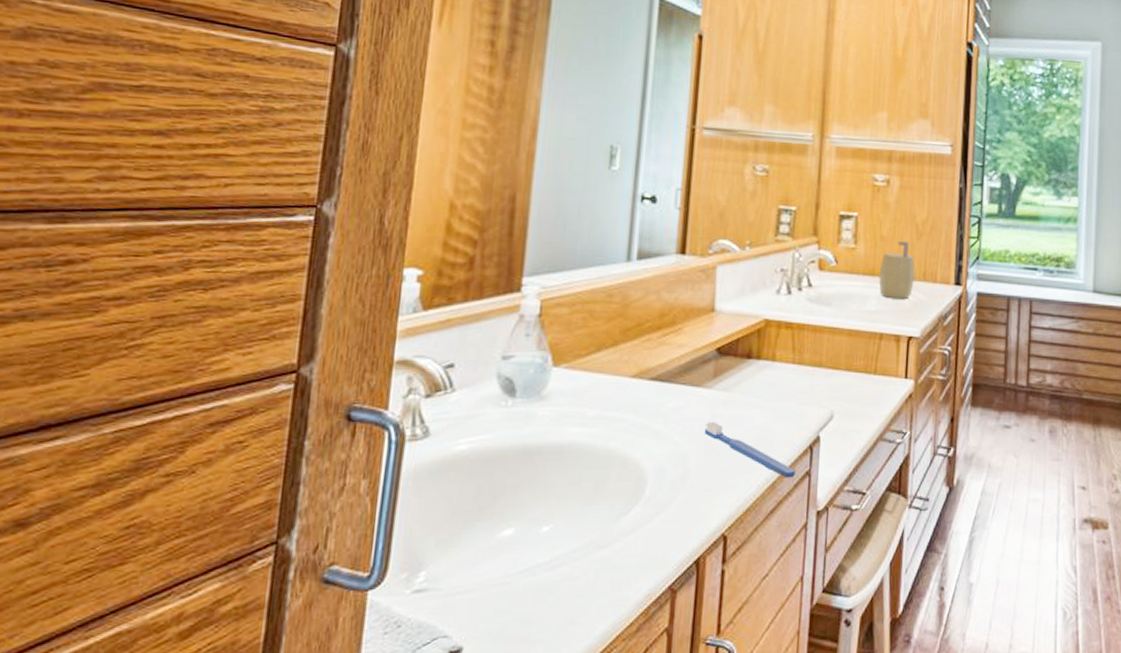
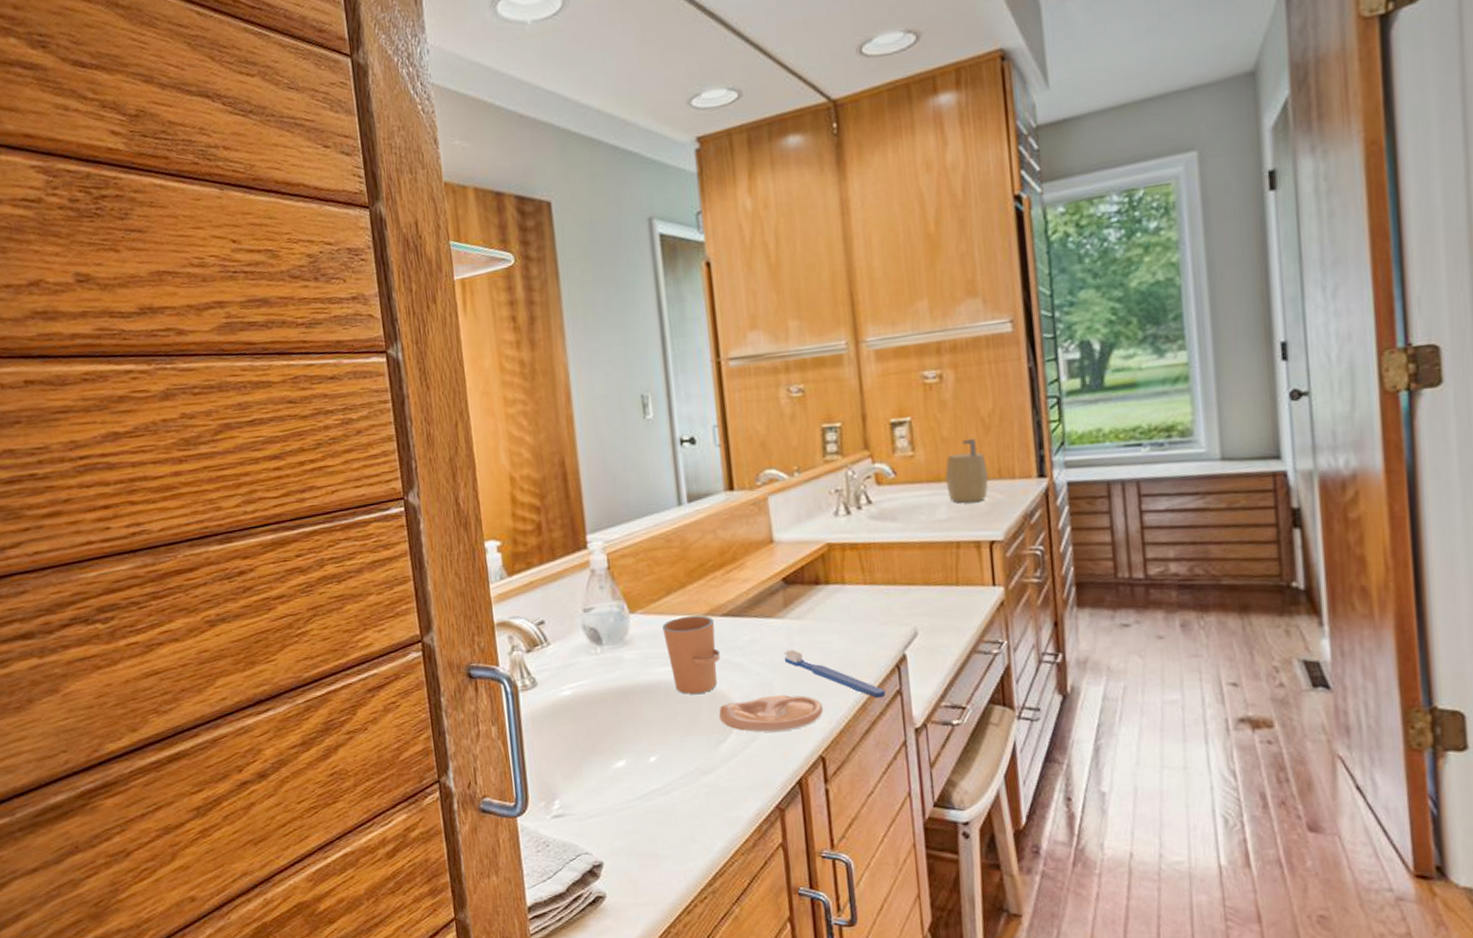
cup: none [584,375,641,459] -> present [662,615,720,694]
ear: none [626,467,734,507] -> present [718,694,824,733]

